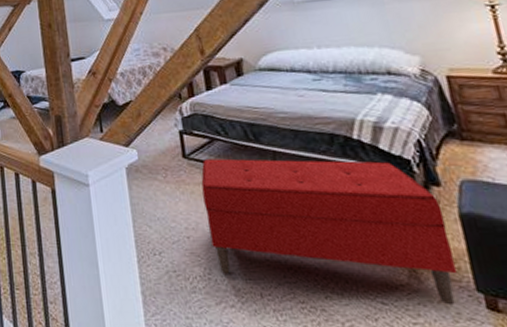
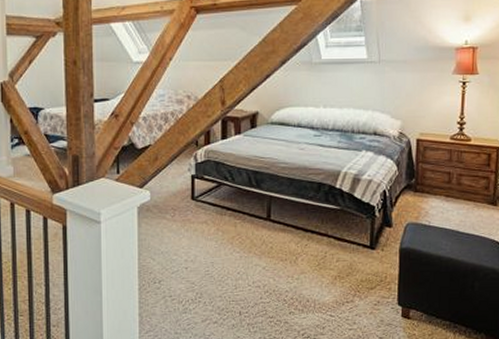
bench: present [201,158,457,306] -> none [205,201,389,315]

